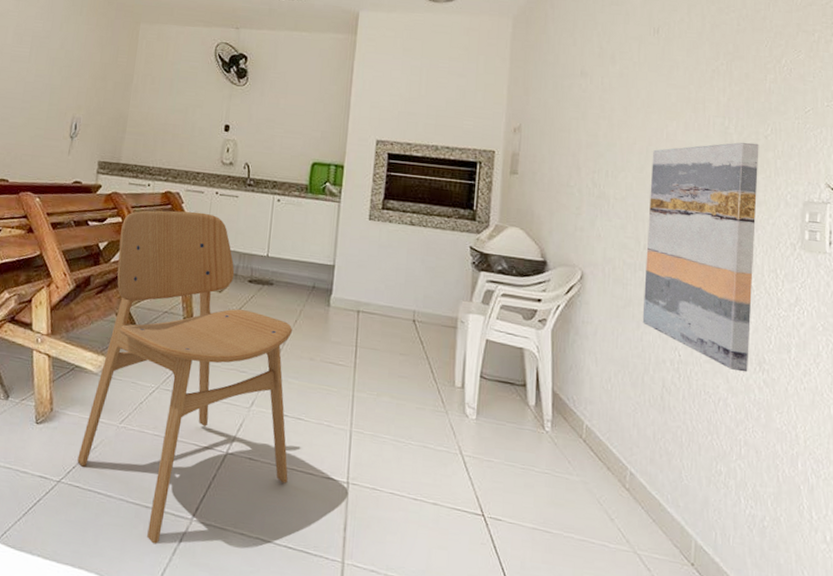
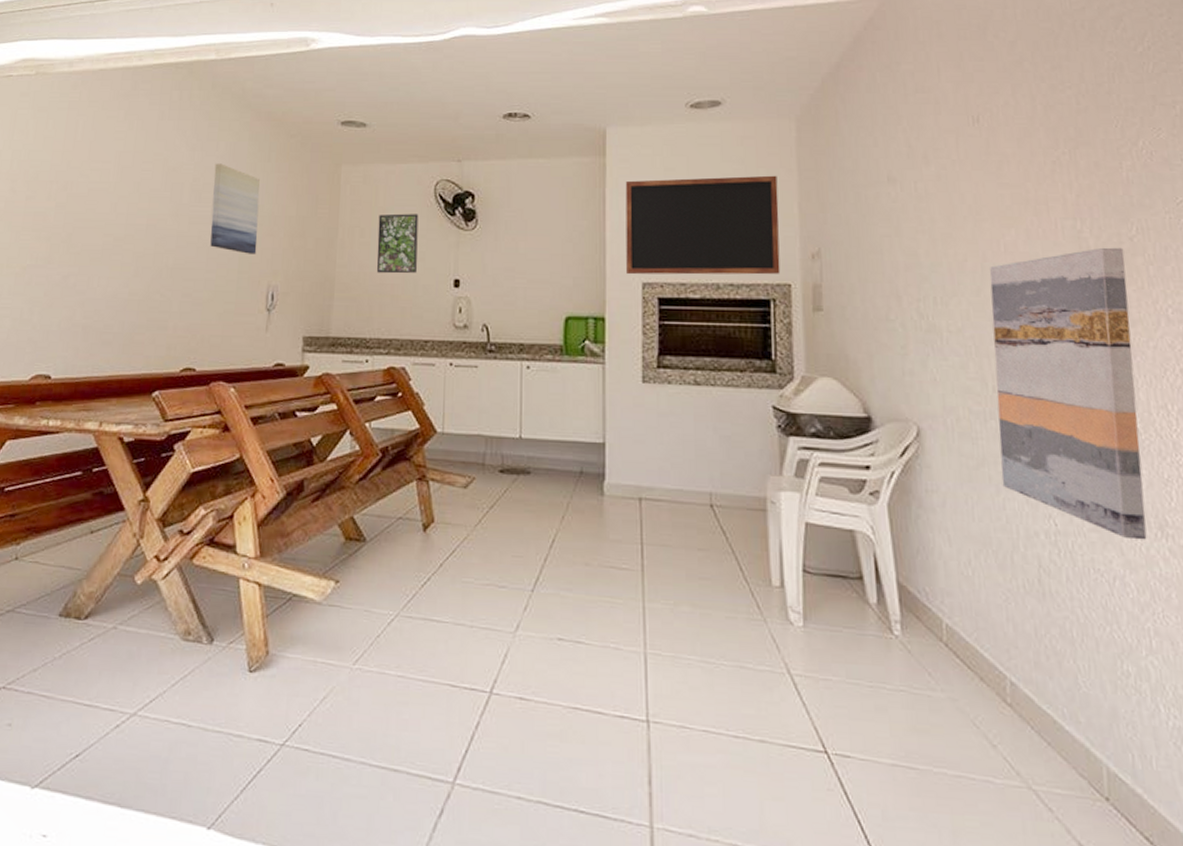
wall art: none [27,13,72,91] -> present [210,163,260,254]
dining chair: present [77,210,293,544] -> none [304,389,571,819]
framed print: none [163,67,200,117] -> present [376,213,419,274]
chalkboard: none [364,56,493,142] -> present [625,175,781,275]

